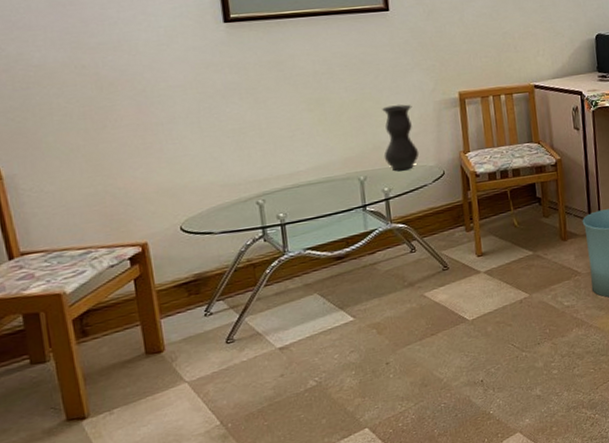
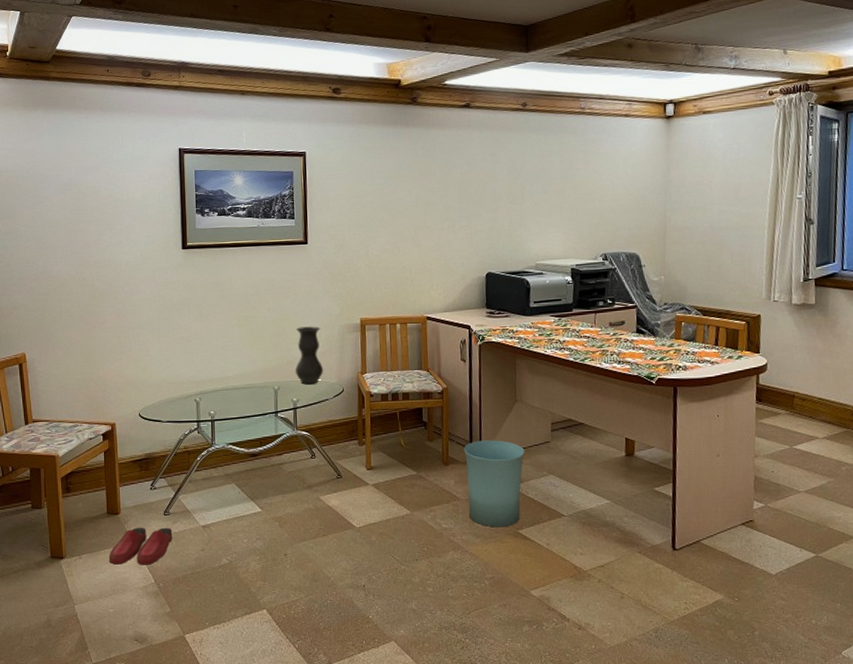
slippers: none [152,357,241,414] -> present [108,527,173,565]

